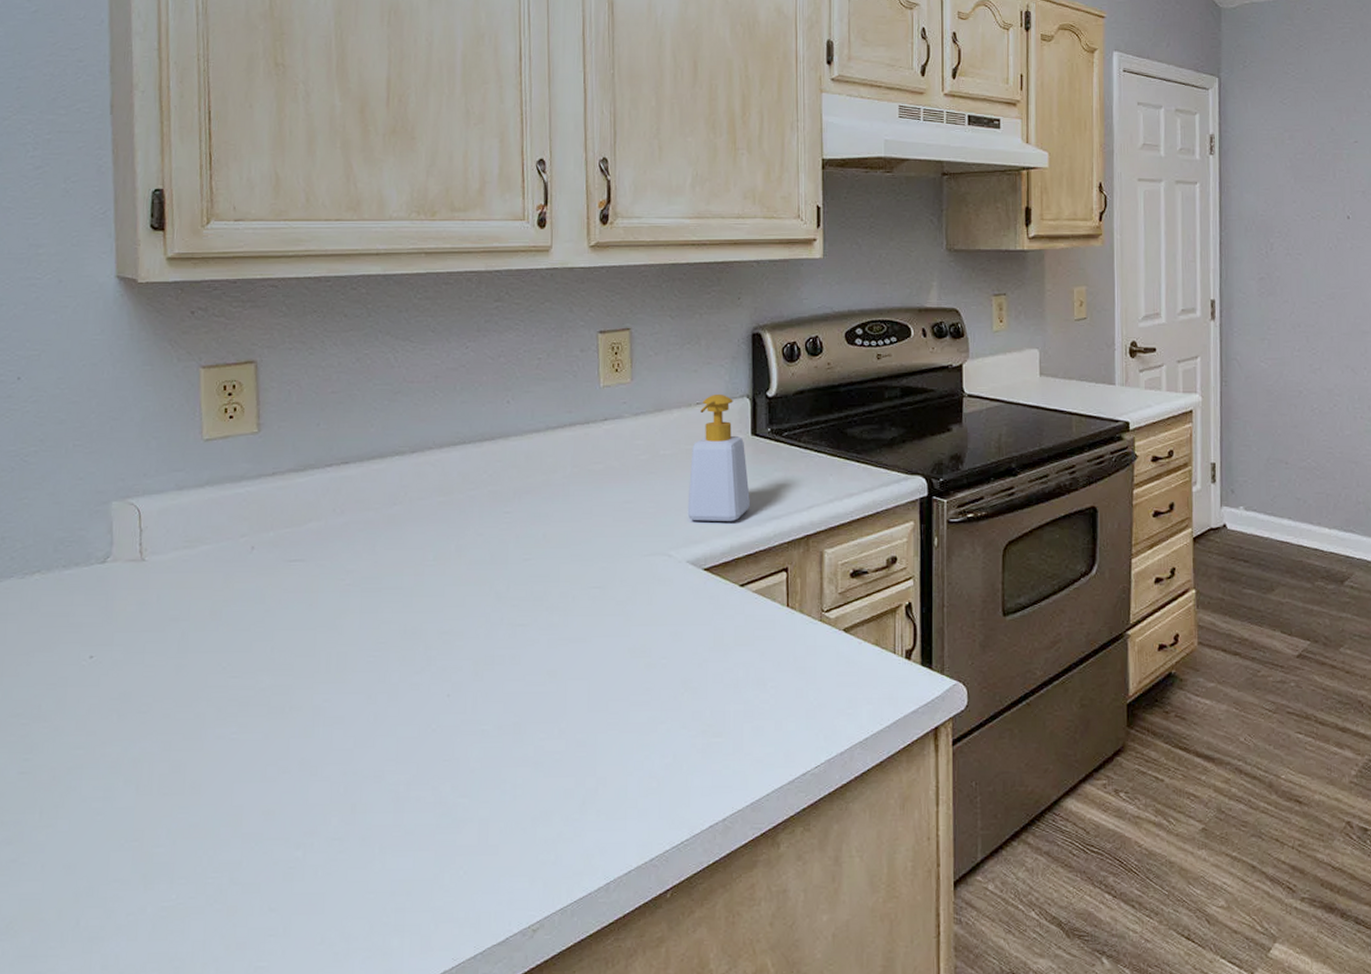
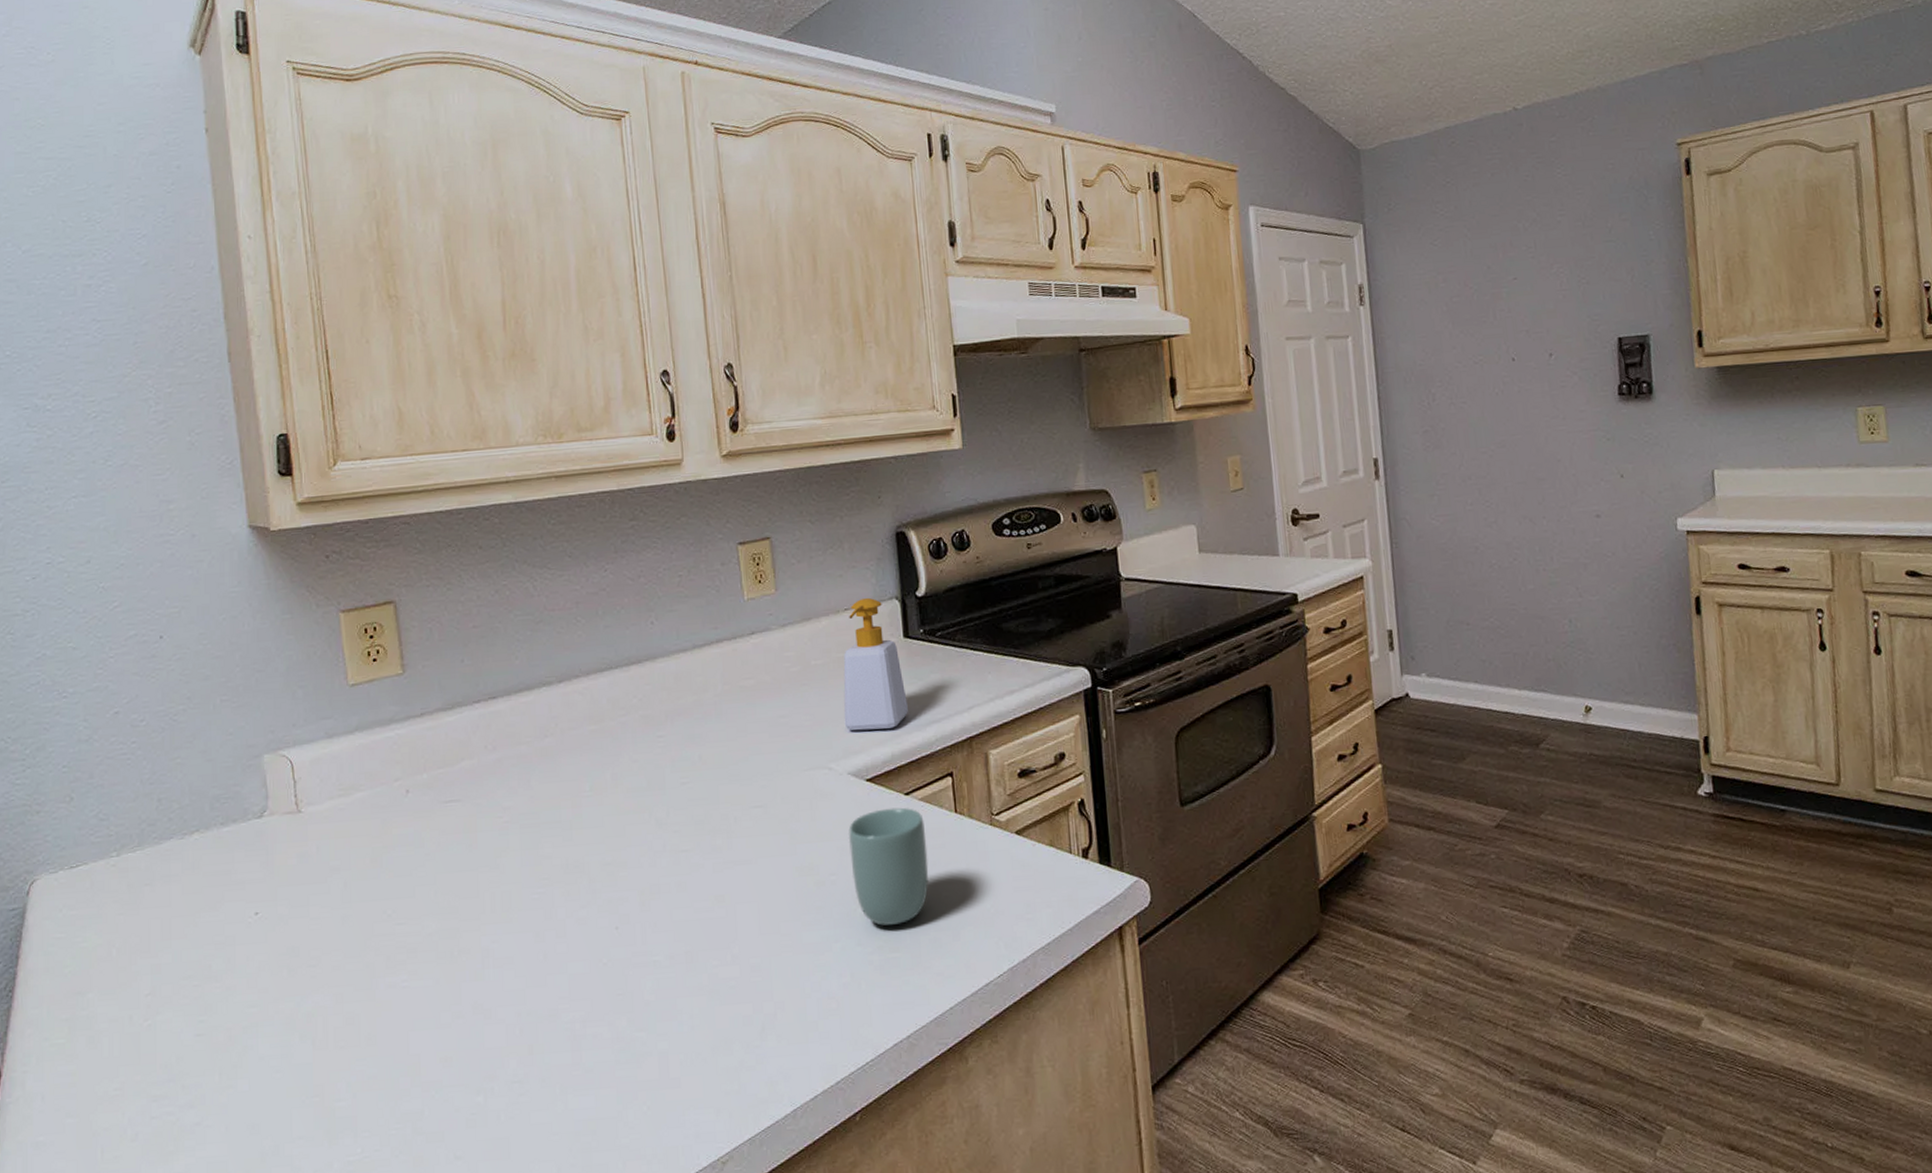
cup: none [681,598,757,711] -> present [848,807,929,926]

